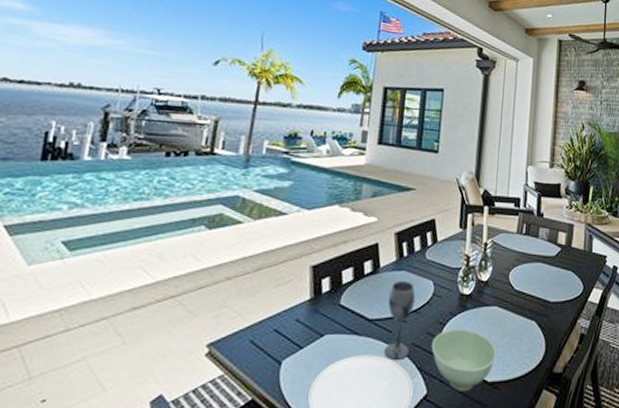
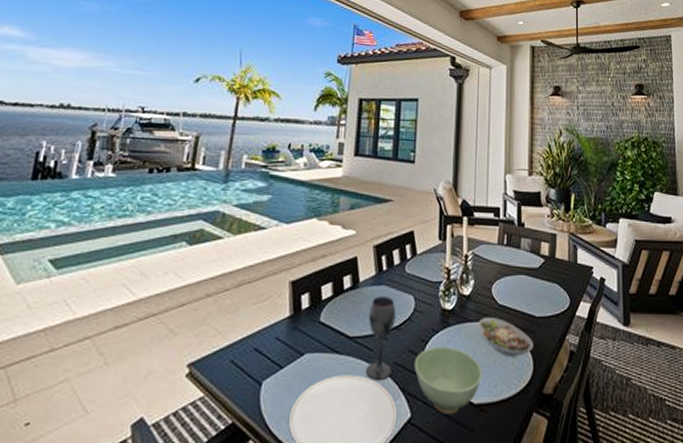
salad: none [494,301,547,339] -> present [477,316,534,357]

